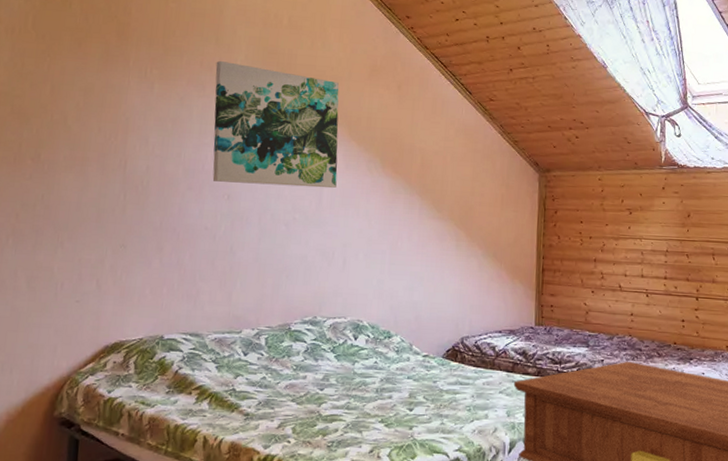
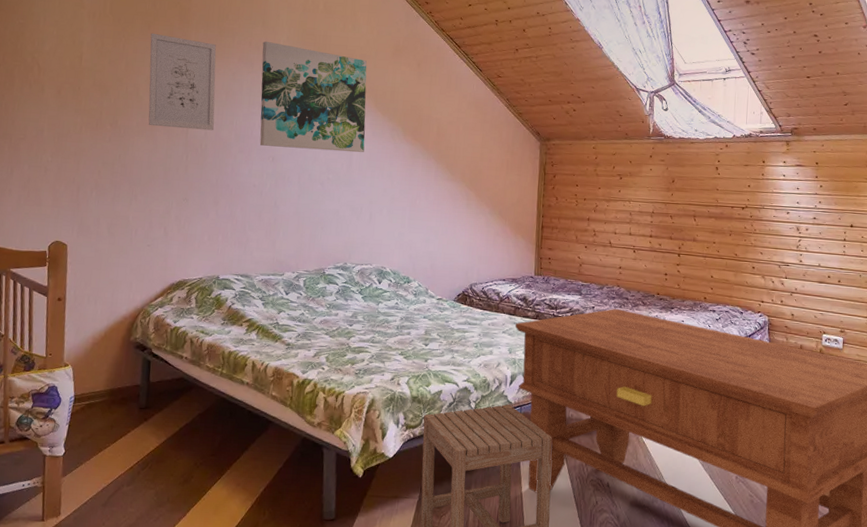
wall art: none [78,51,161,165] -> present [148,33,217,131]

